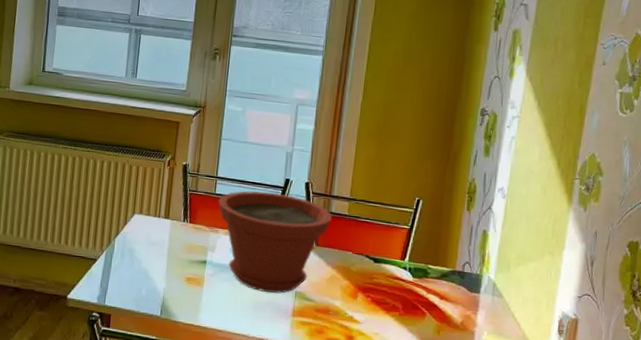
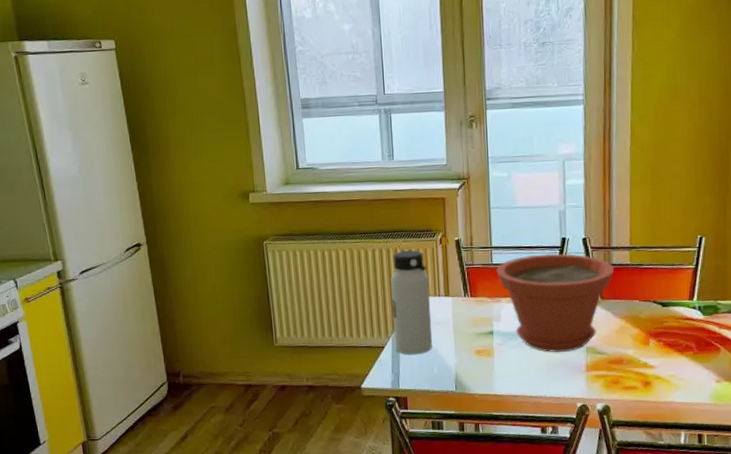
water bottle: none [107,166,152,273] -> present [390,250,433,355]

